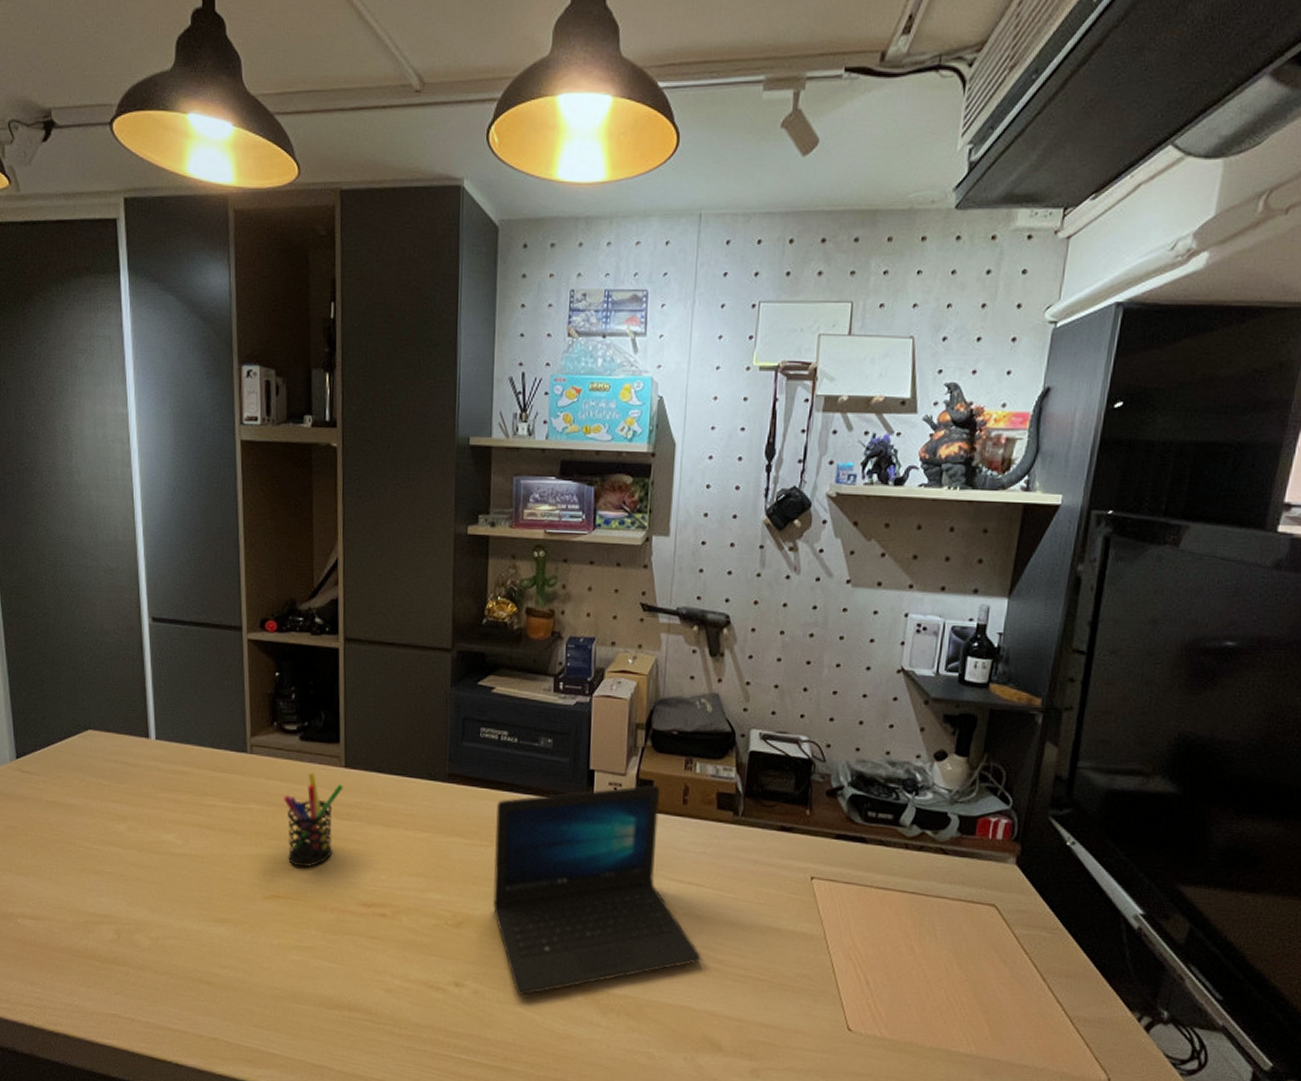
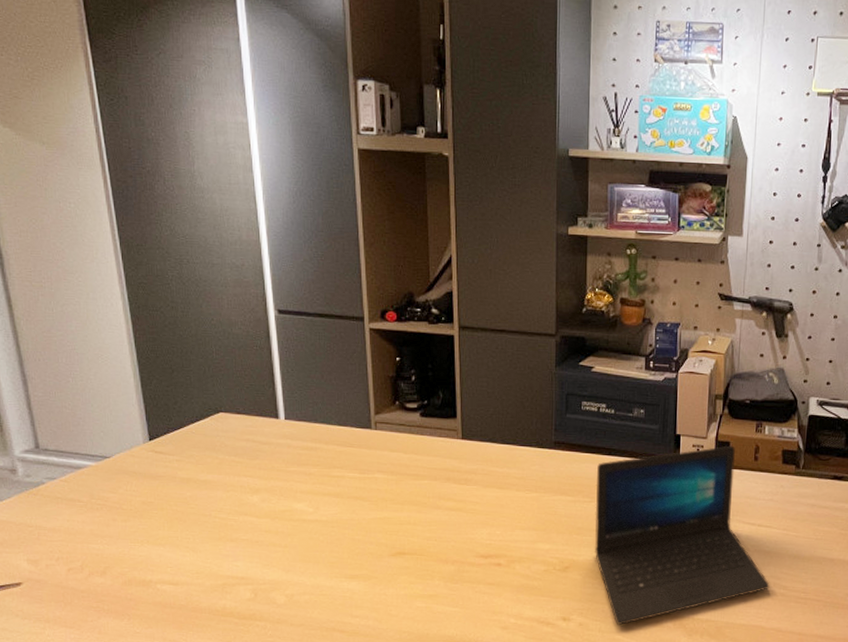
pen holder: present [284,772,343,868] -> none [407,444,460,527]

